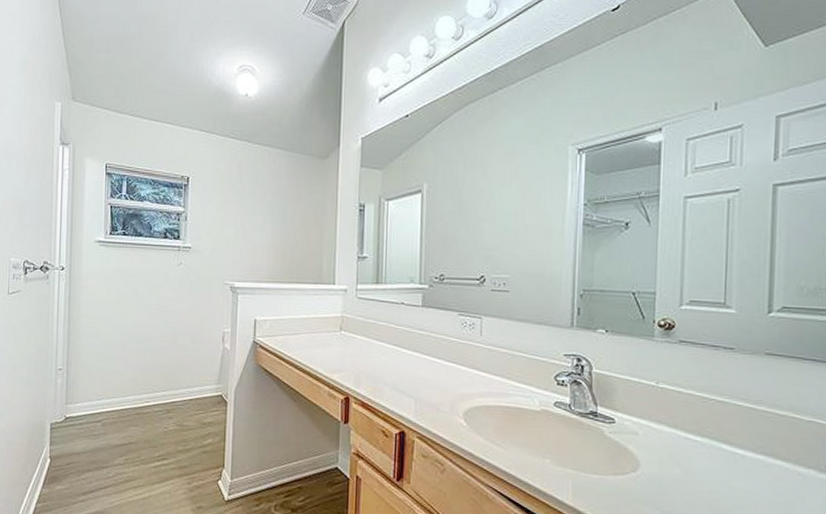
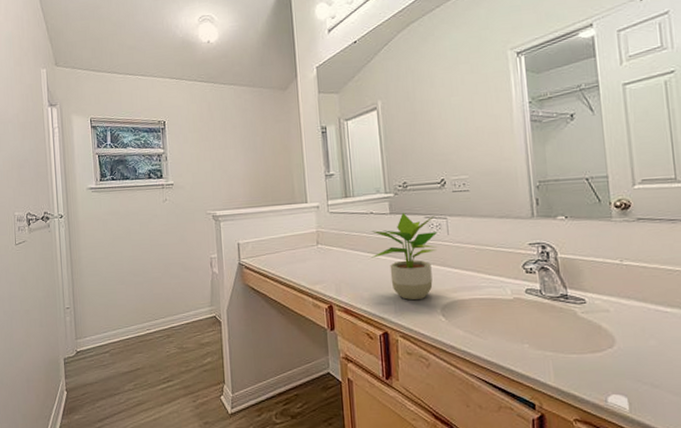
potted plant: none [397,307,470,401] -> present [371,213,438,301]

